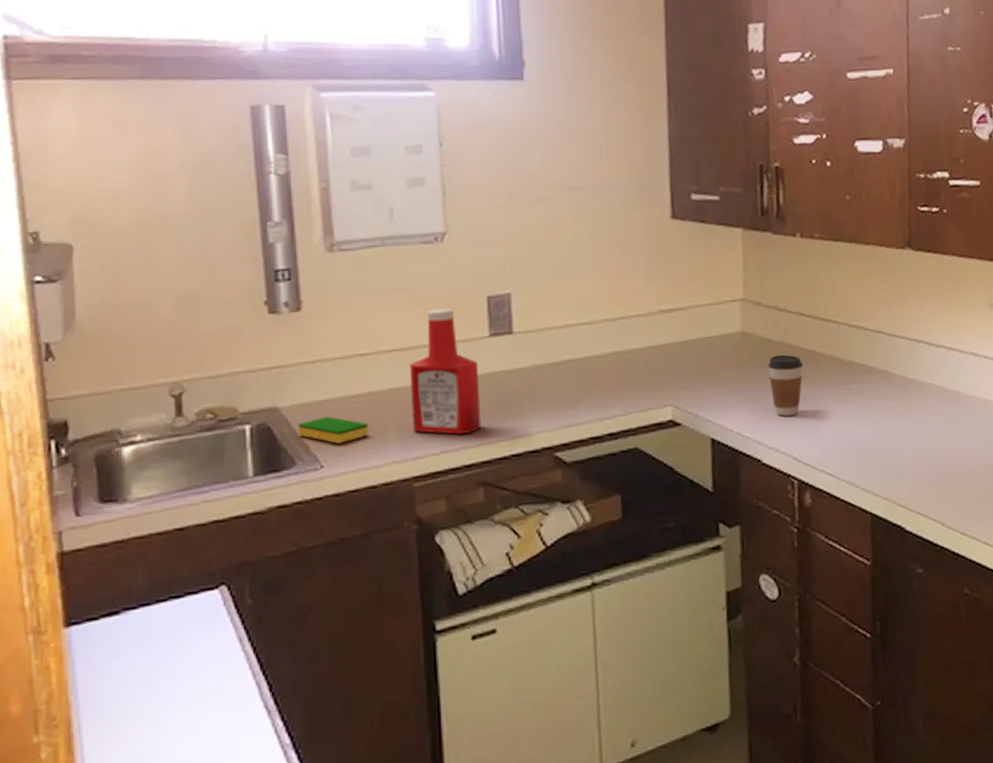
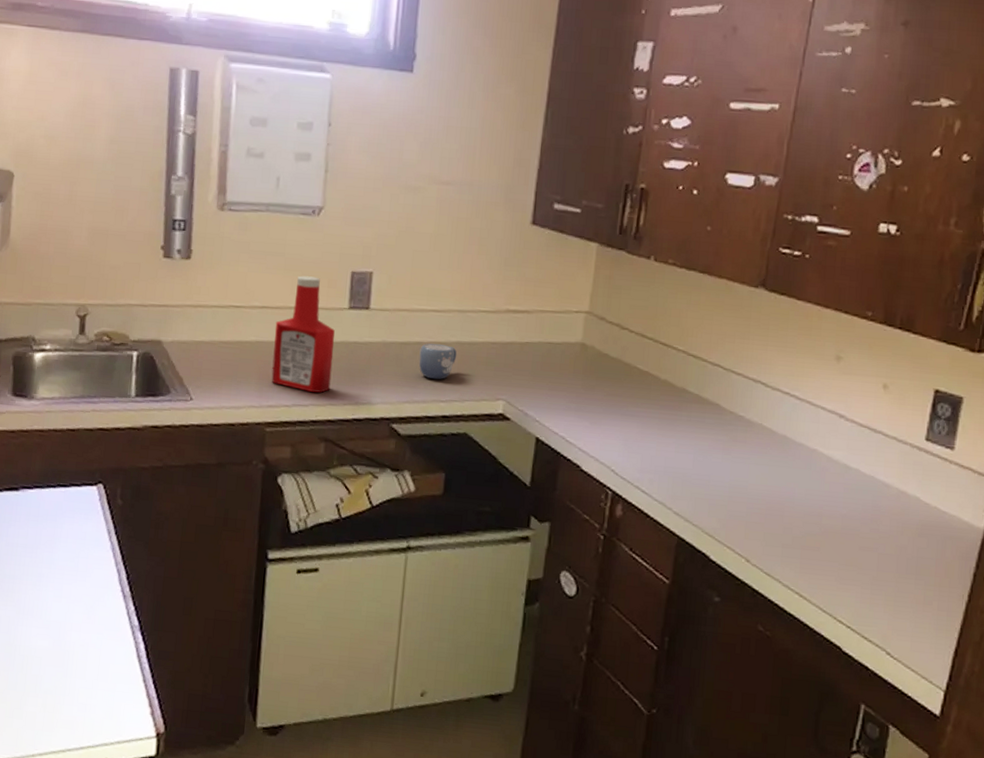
dish sponge: present [298,416,369,444] -> none [175,355,235,382]
mug: none [574,357,615,397] -> present [419,343,457,380]
coffee cup: present [768,354,804,416] -> none [600,370,636,430]

